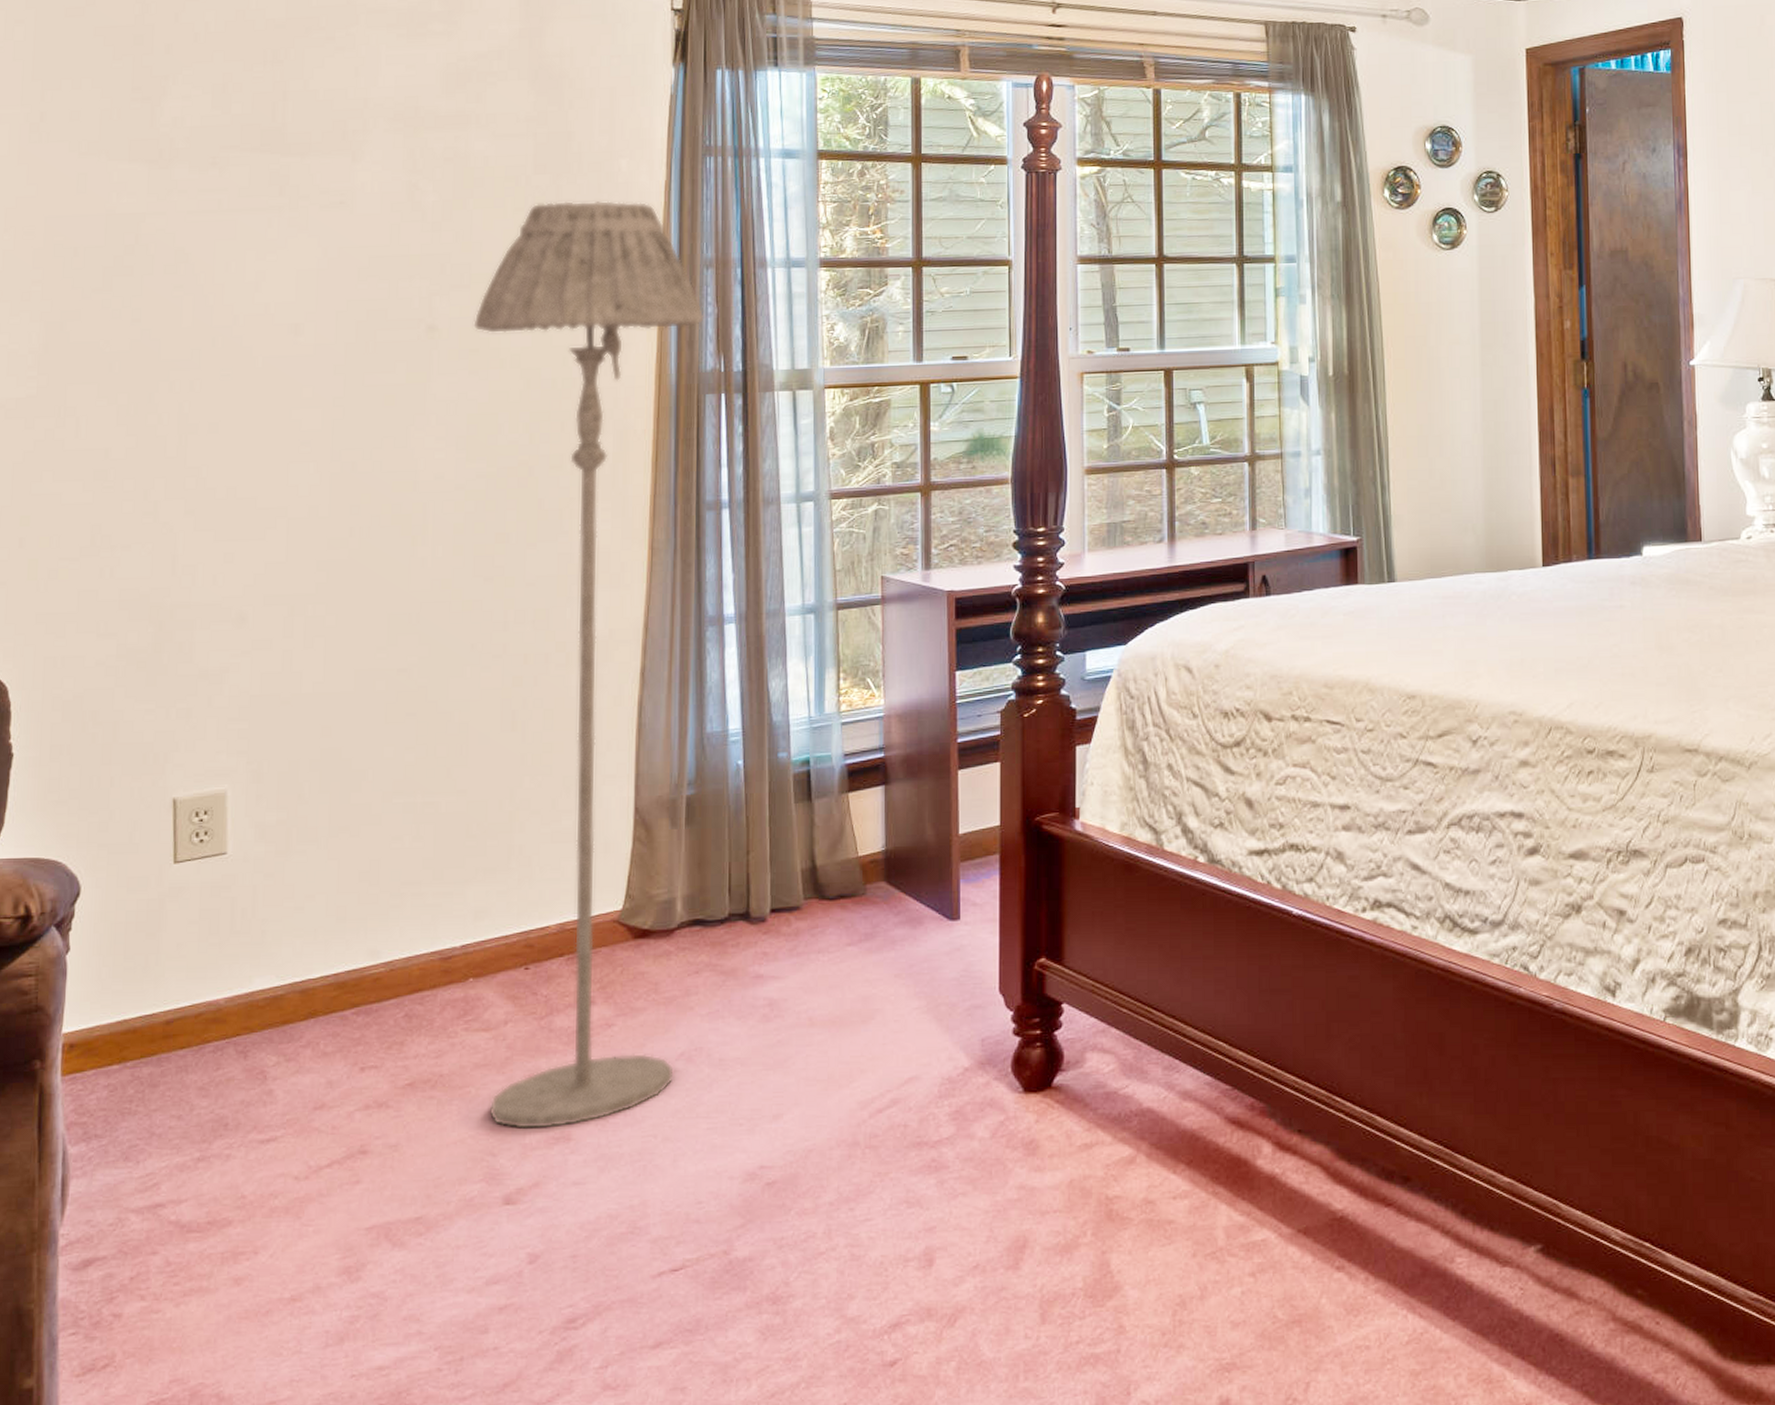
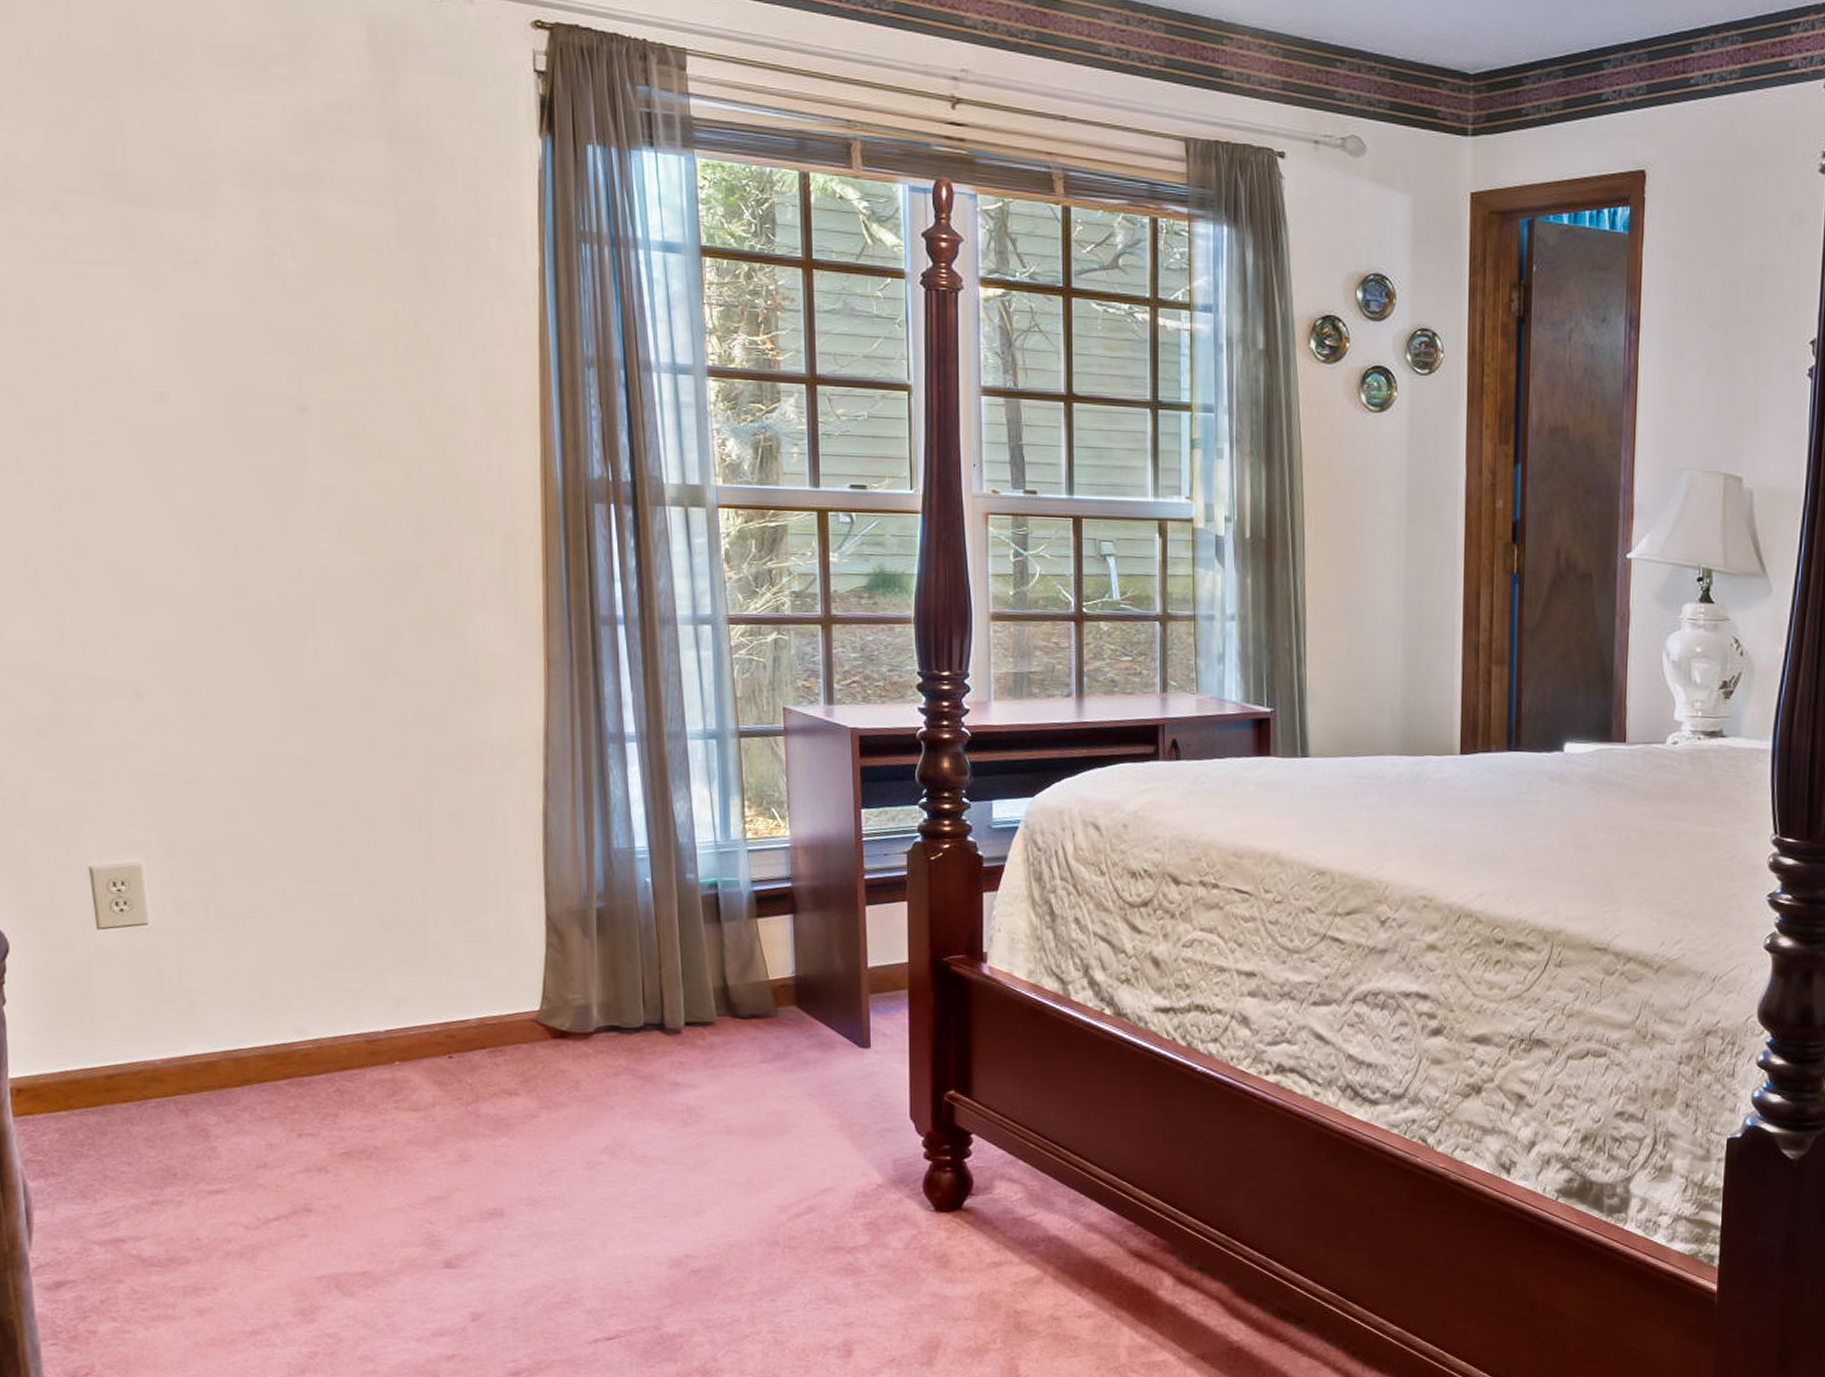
floor lamp: present [473,200,704,1130] -> none [346,280,600,1205]

